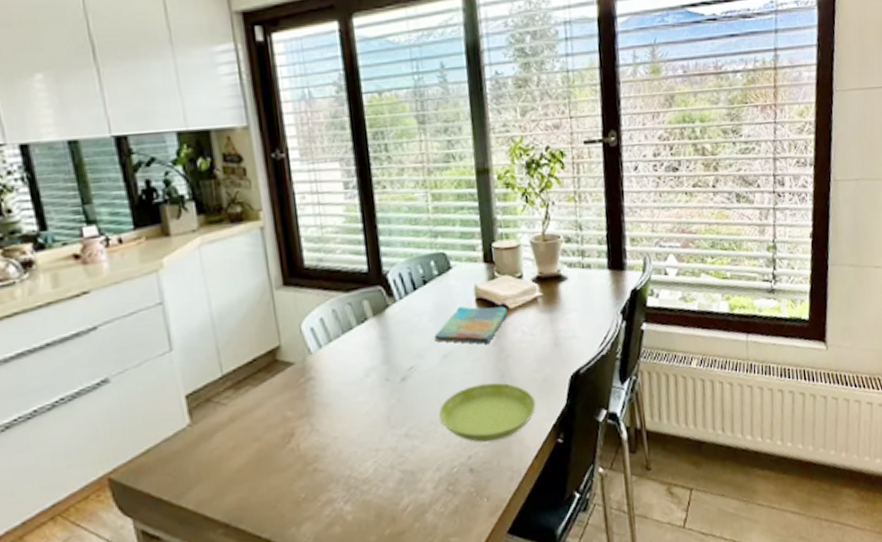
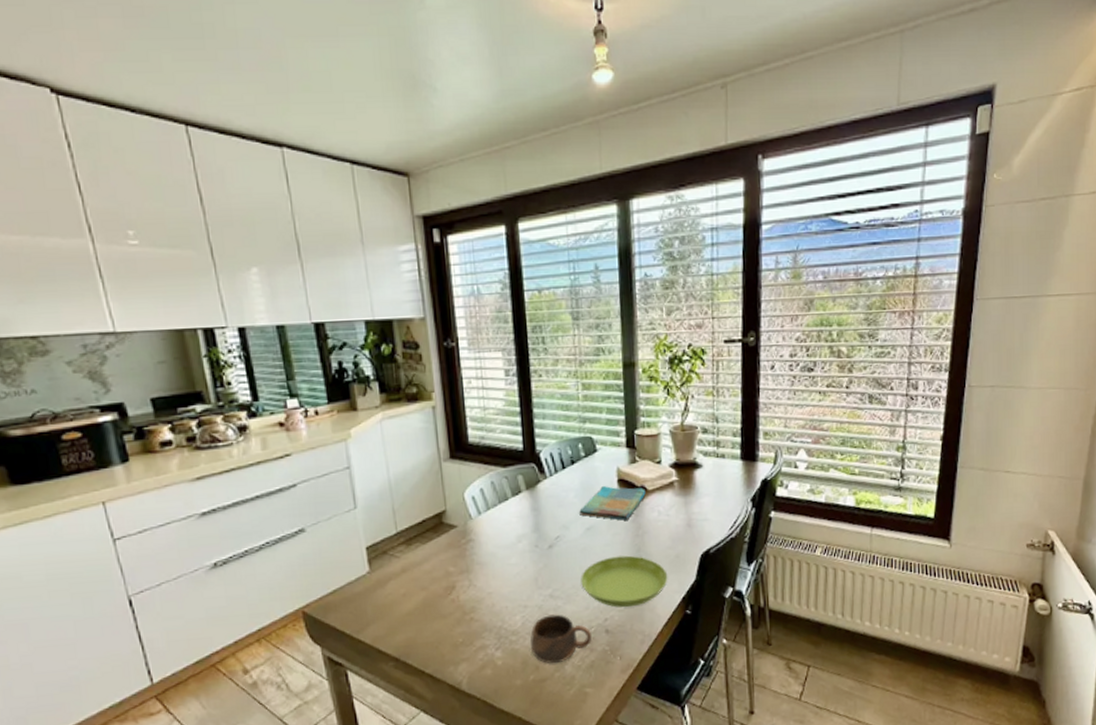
cup: none [384,455,454,513] -> present [530,614,591,664]

